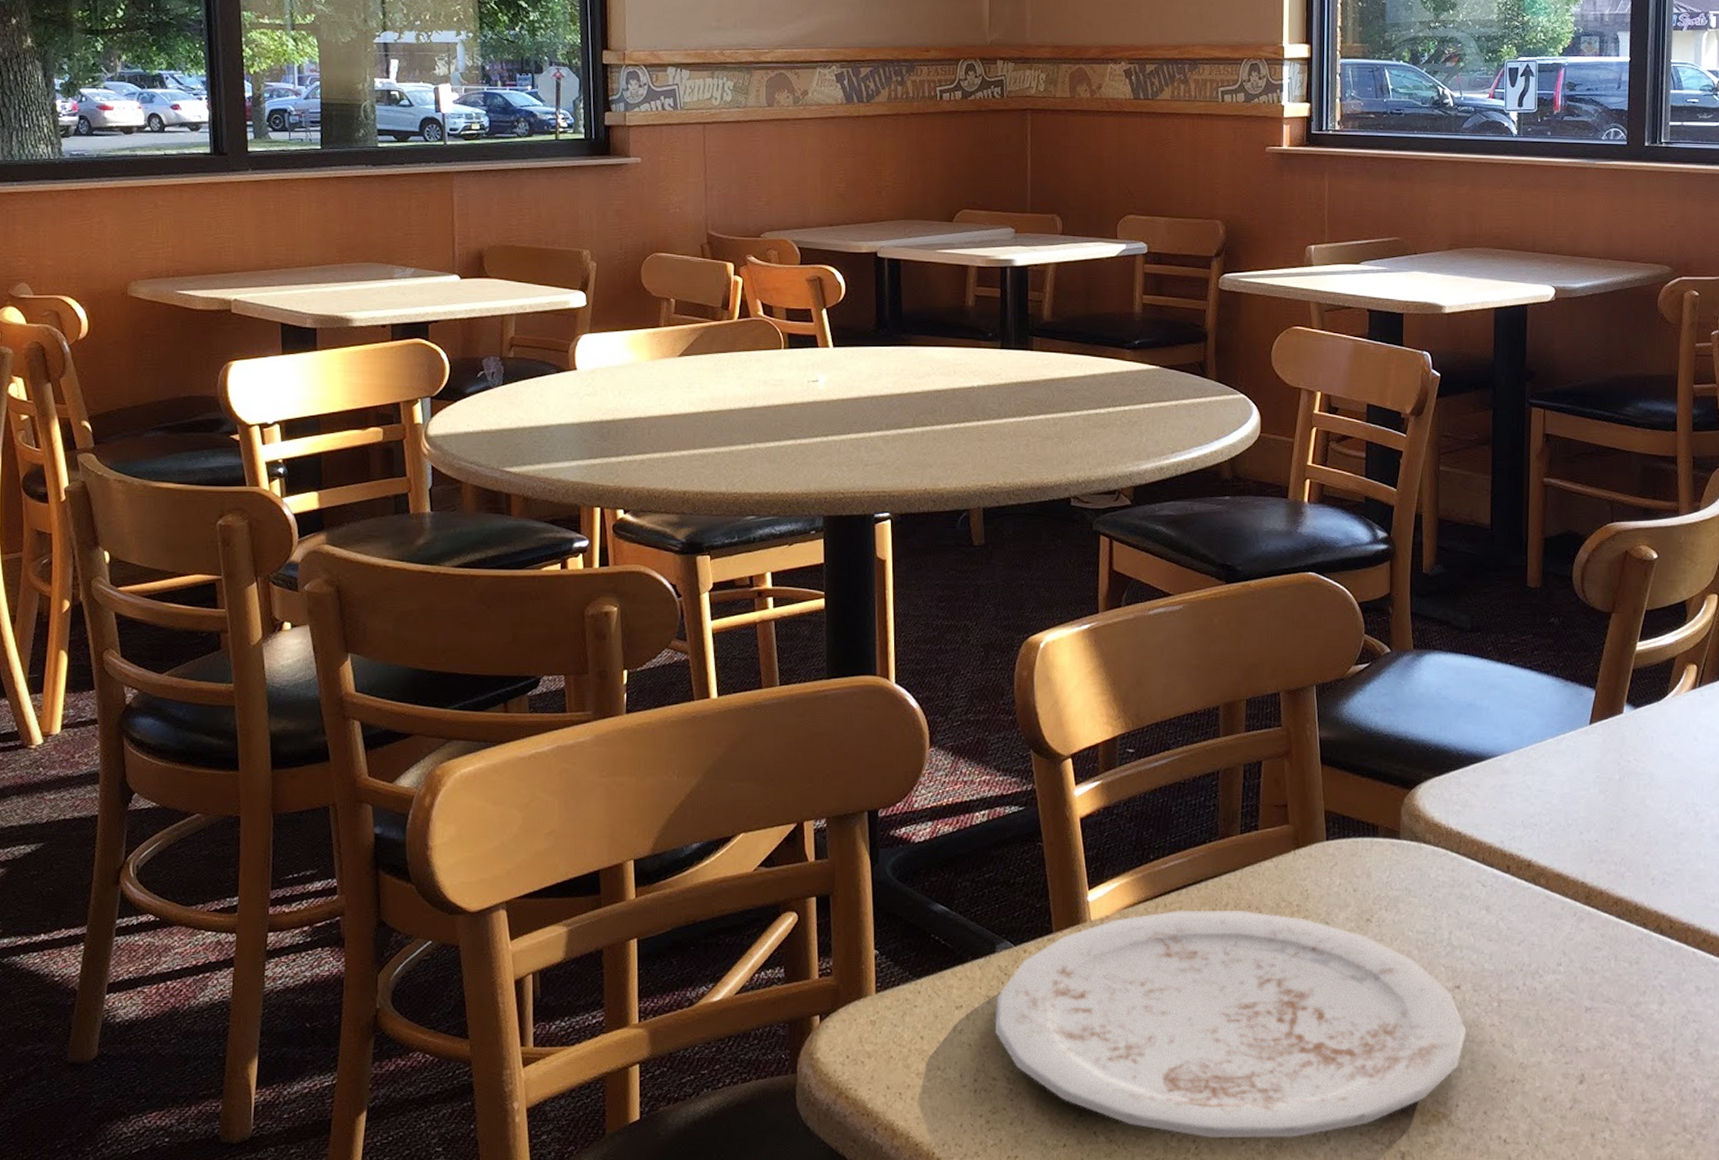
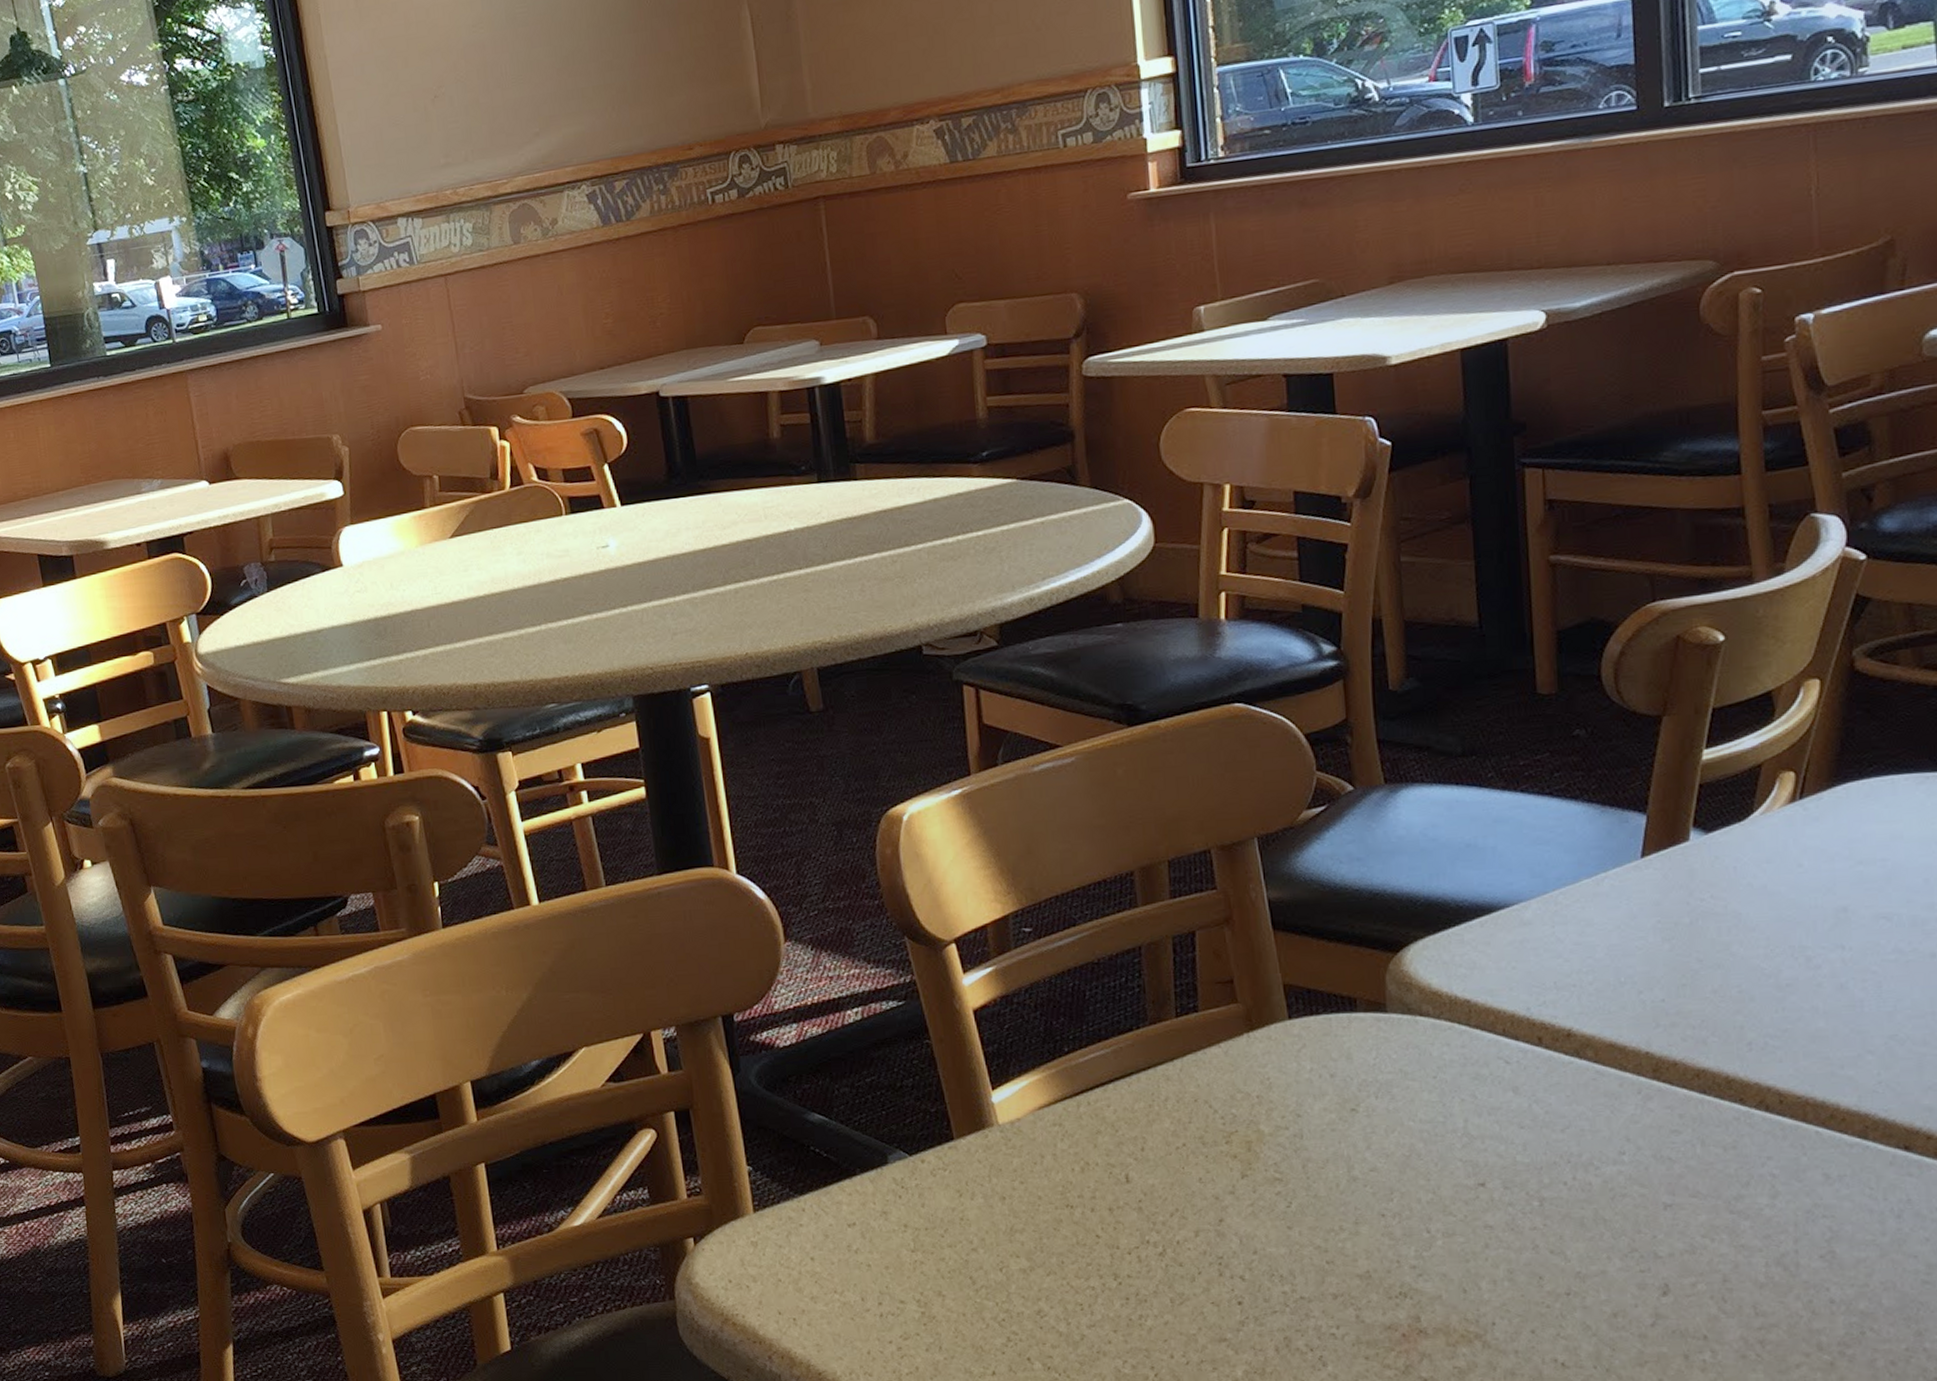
plate: present [994,910,1466,1139] -> none [894,1105,1499,1365]

